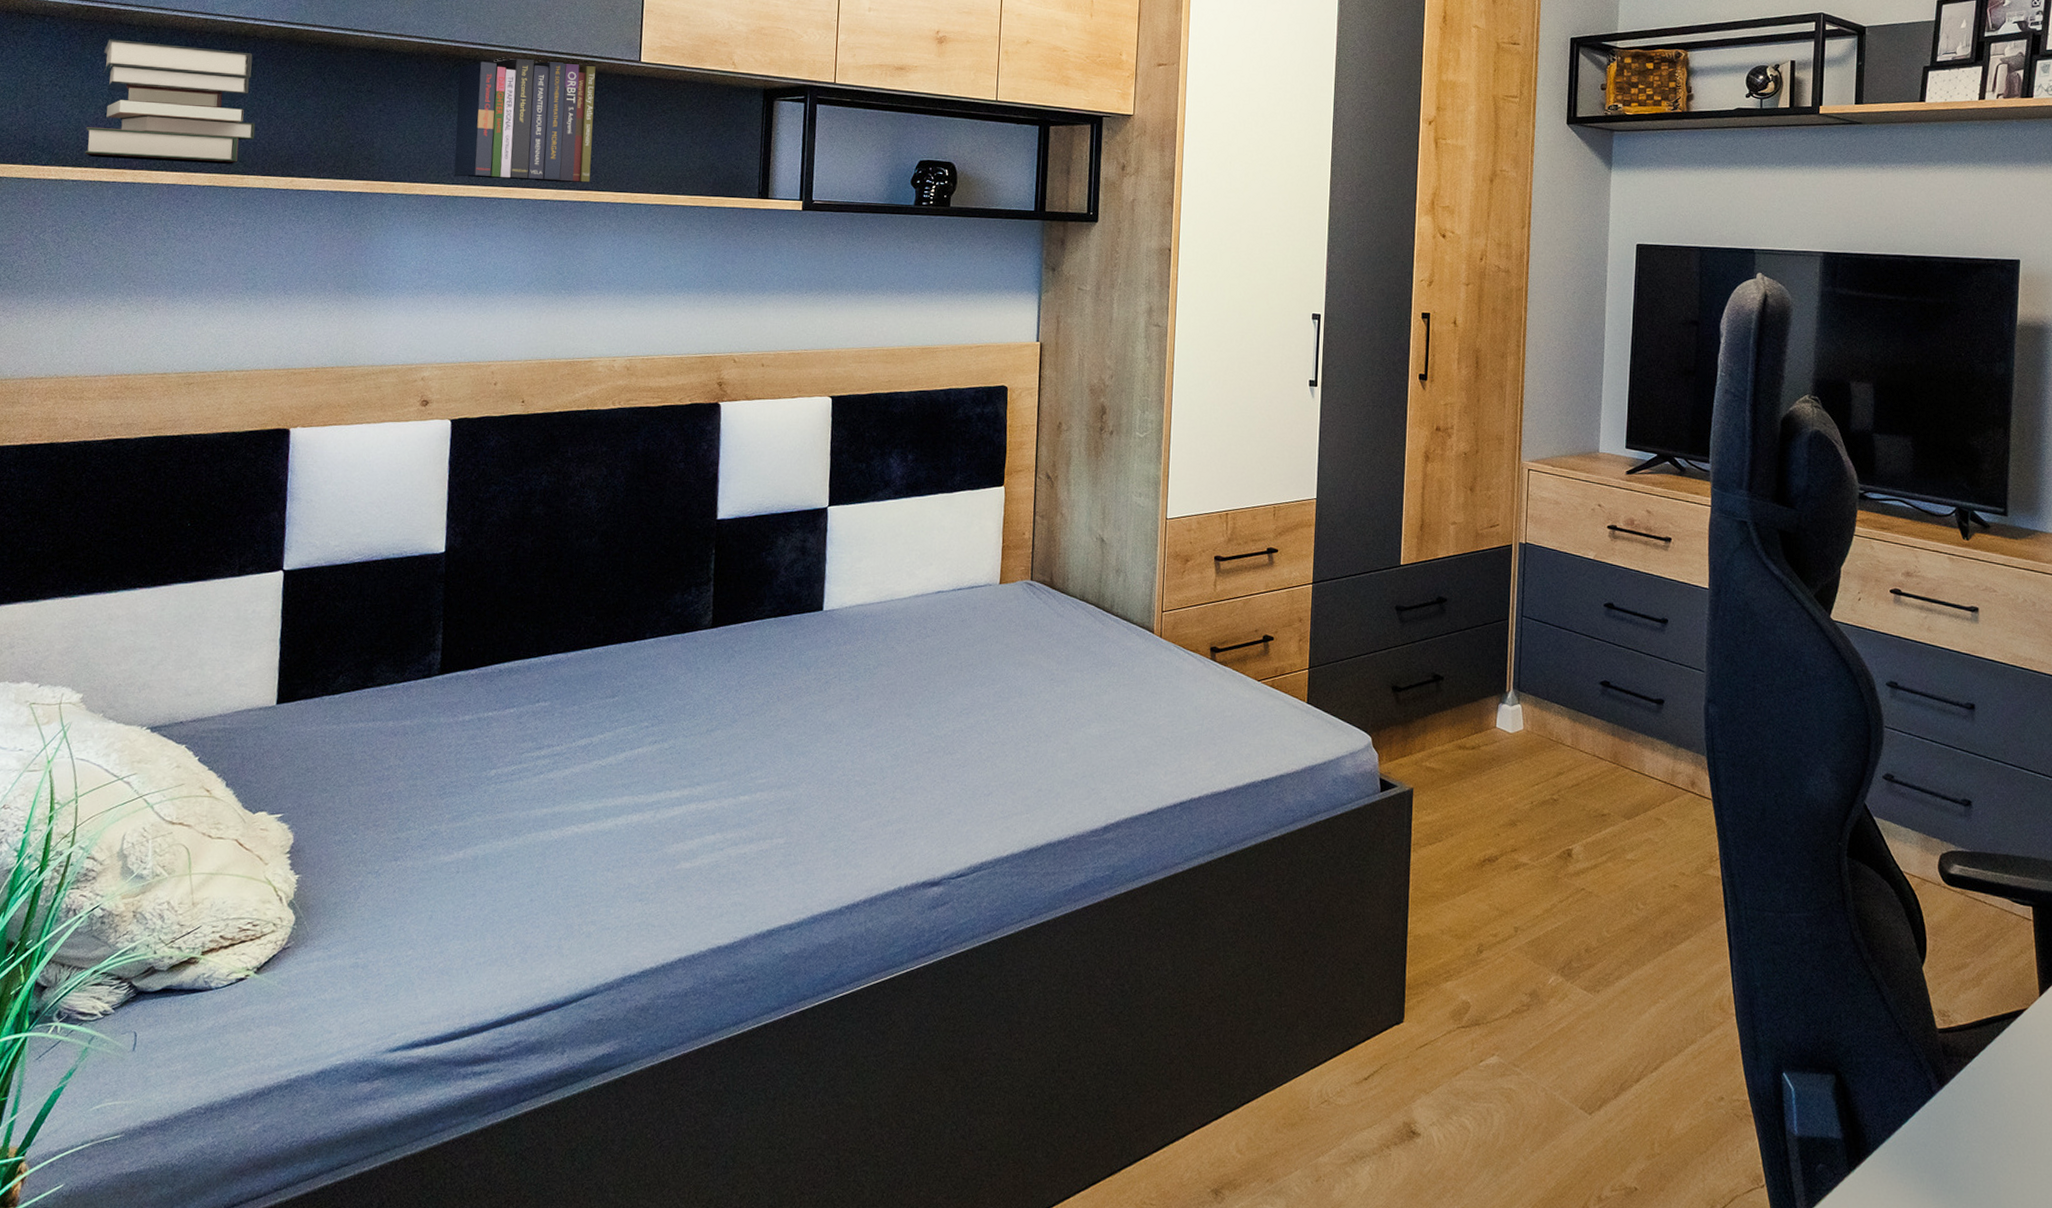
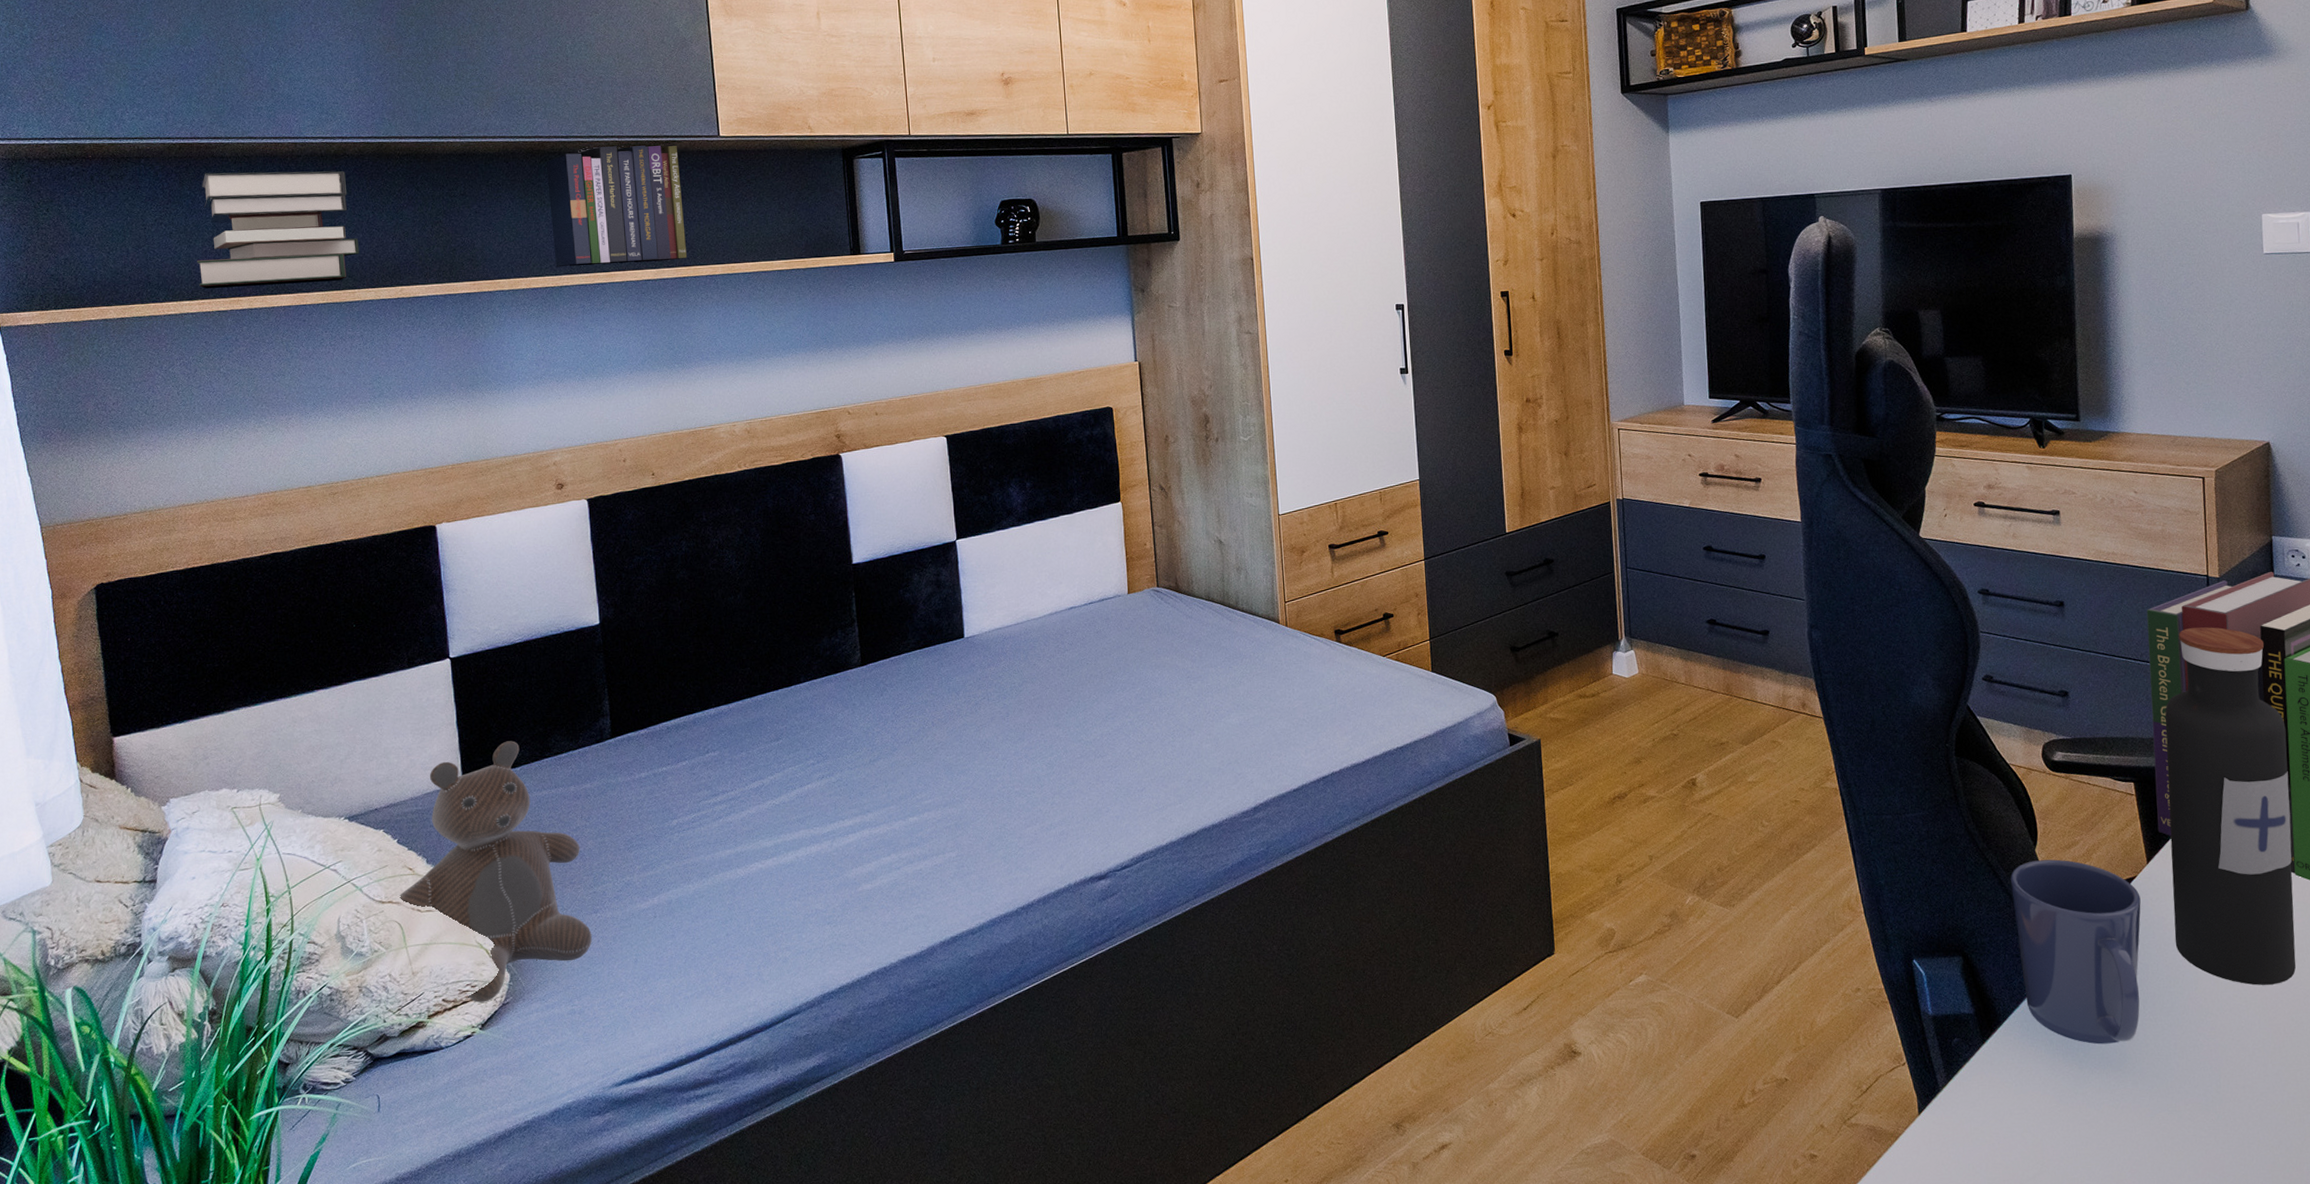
stuffed animal: none [189,665,390,944] -> present [397,741,592,1003]
mug: none [1893,979,2029,1190] -> present [2010,859,2141,1045]

